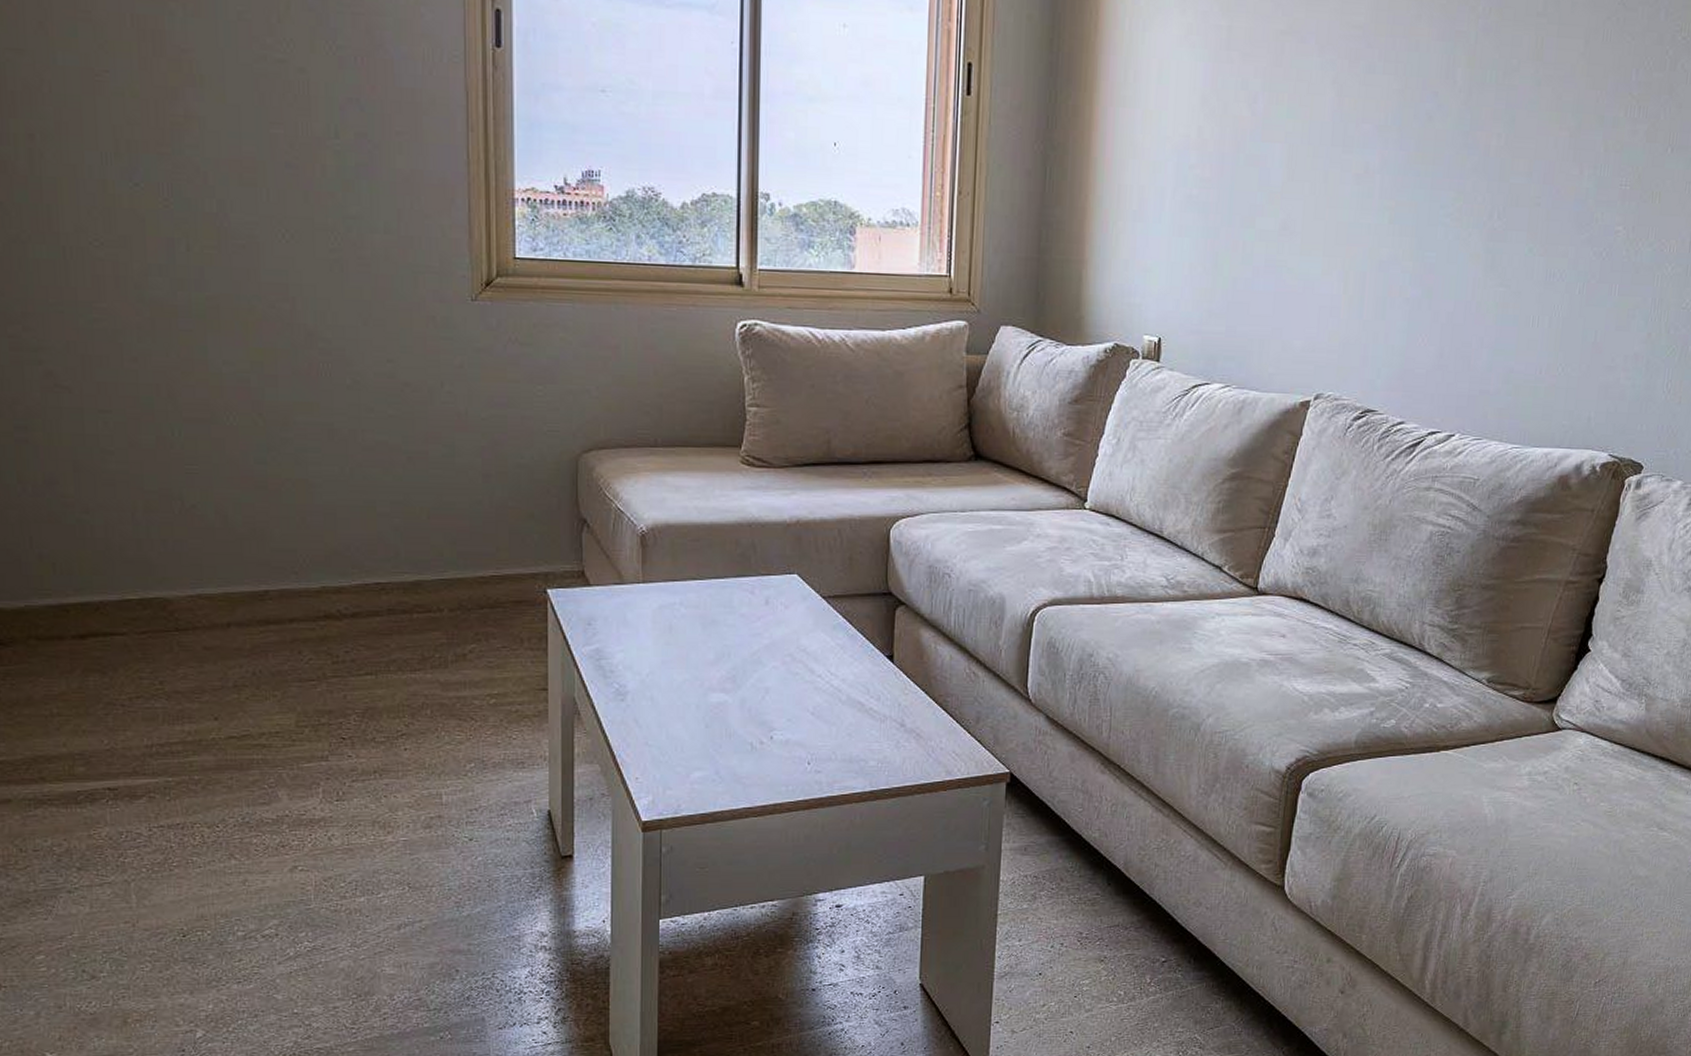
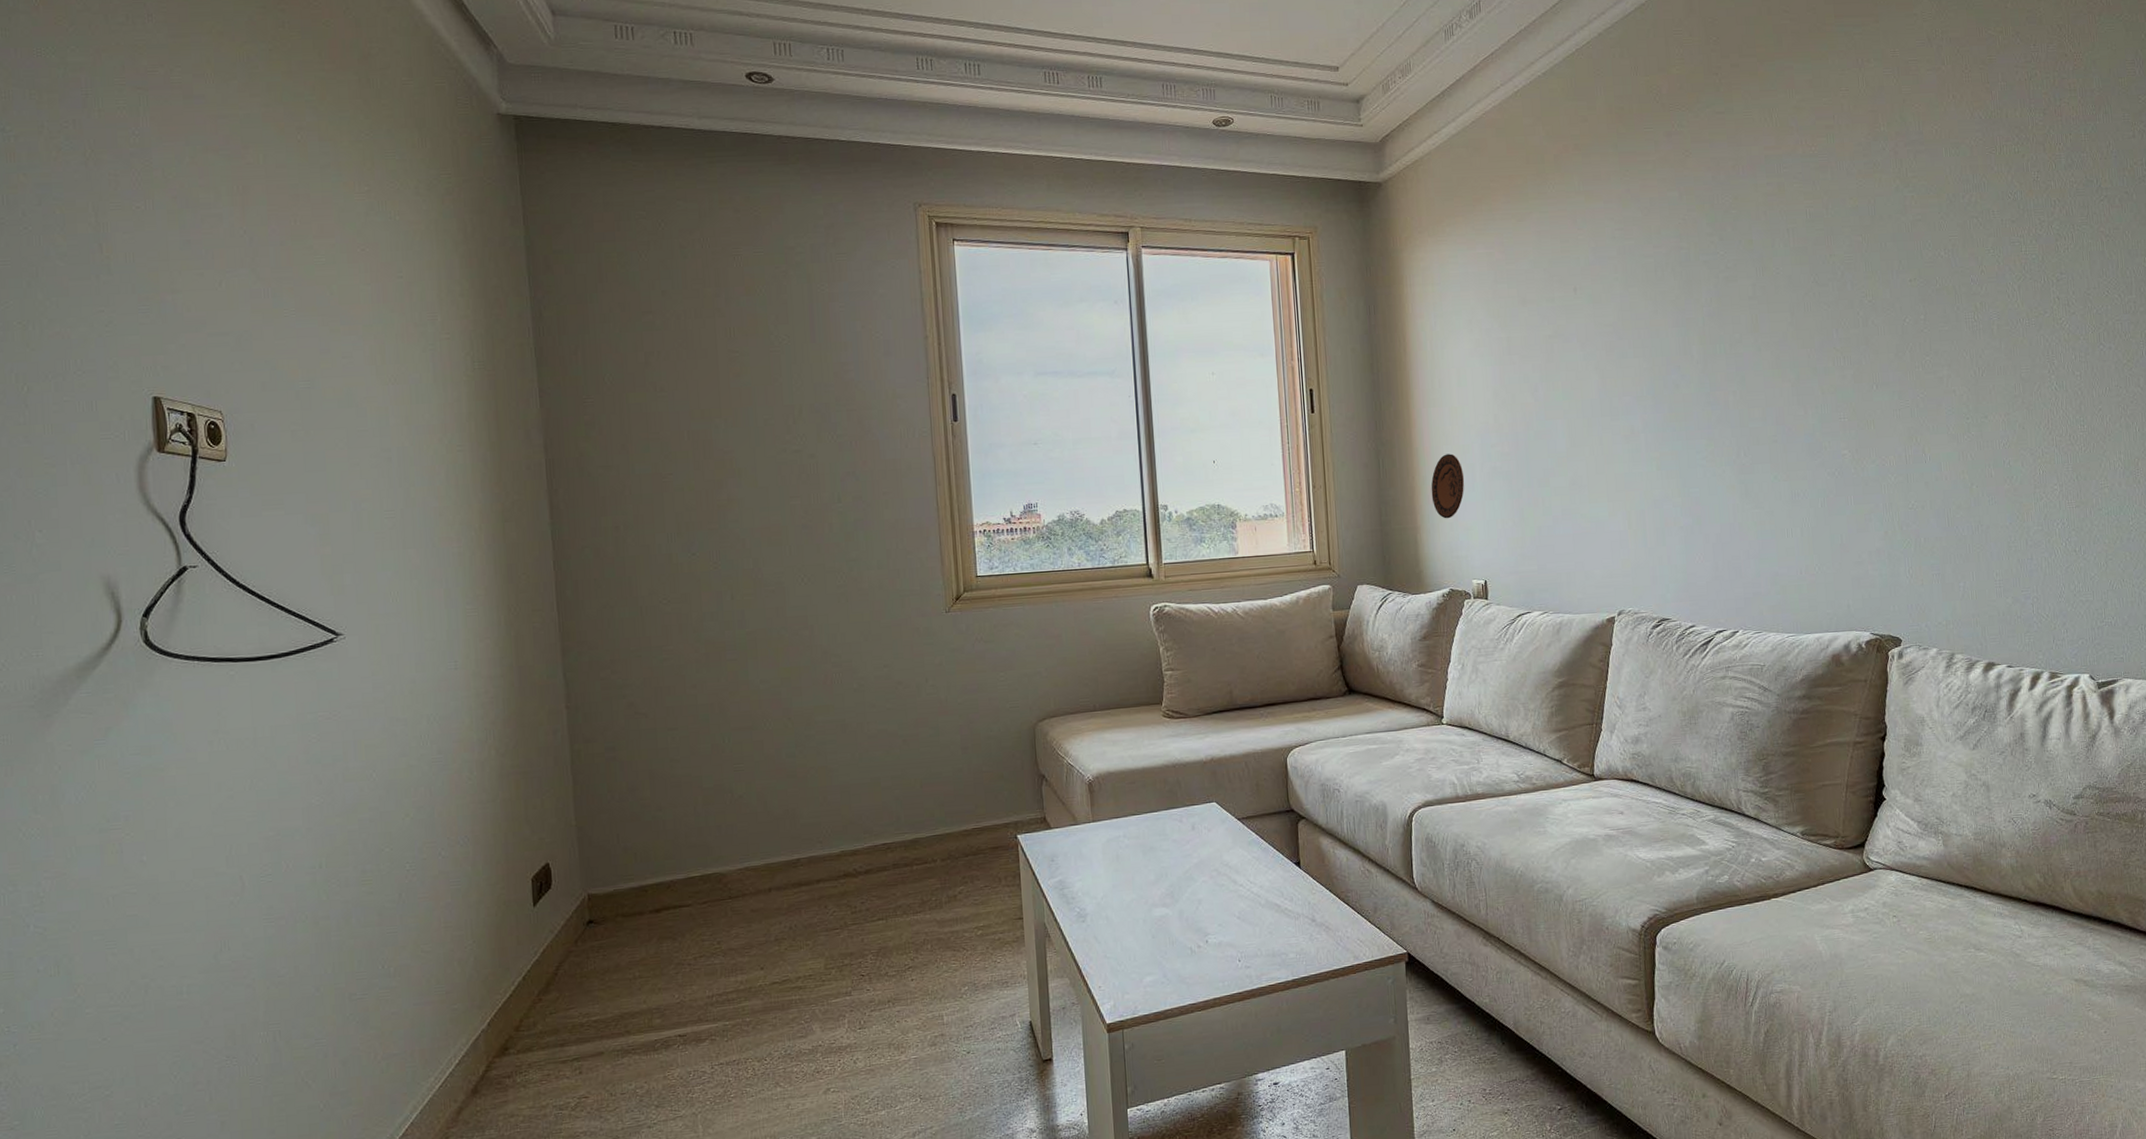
decorative plate: none [1106,170,1151,255] -> present [1431,454,1465,519]

